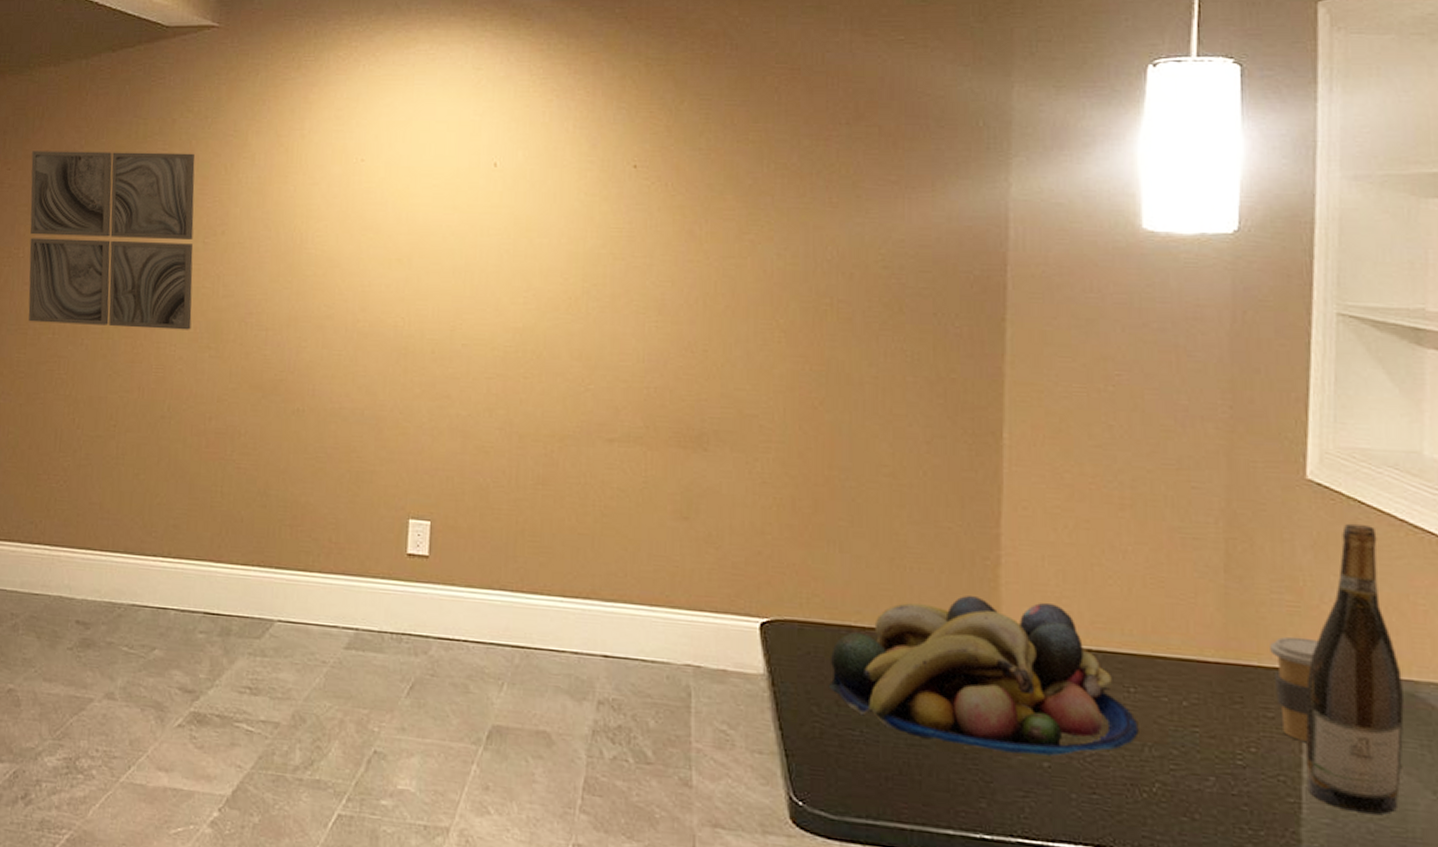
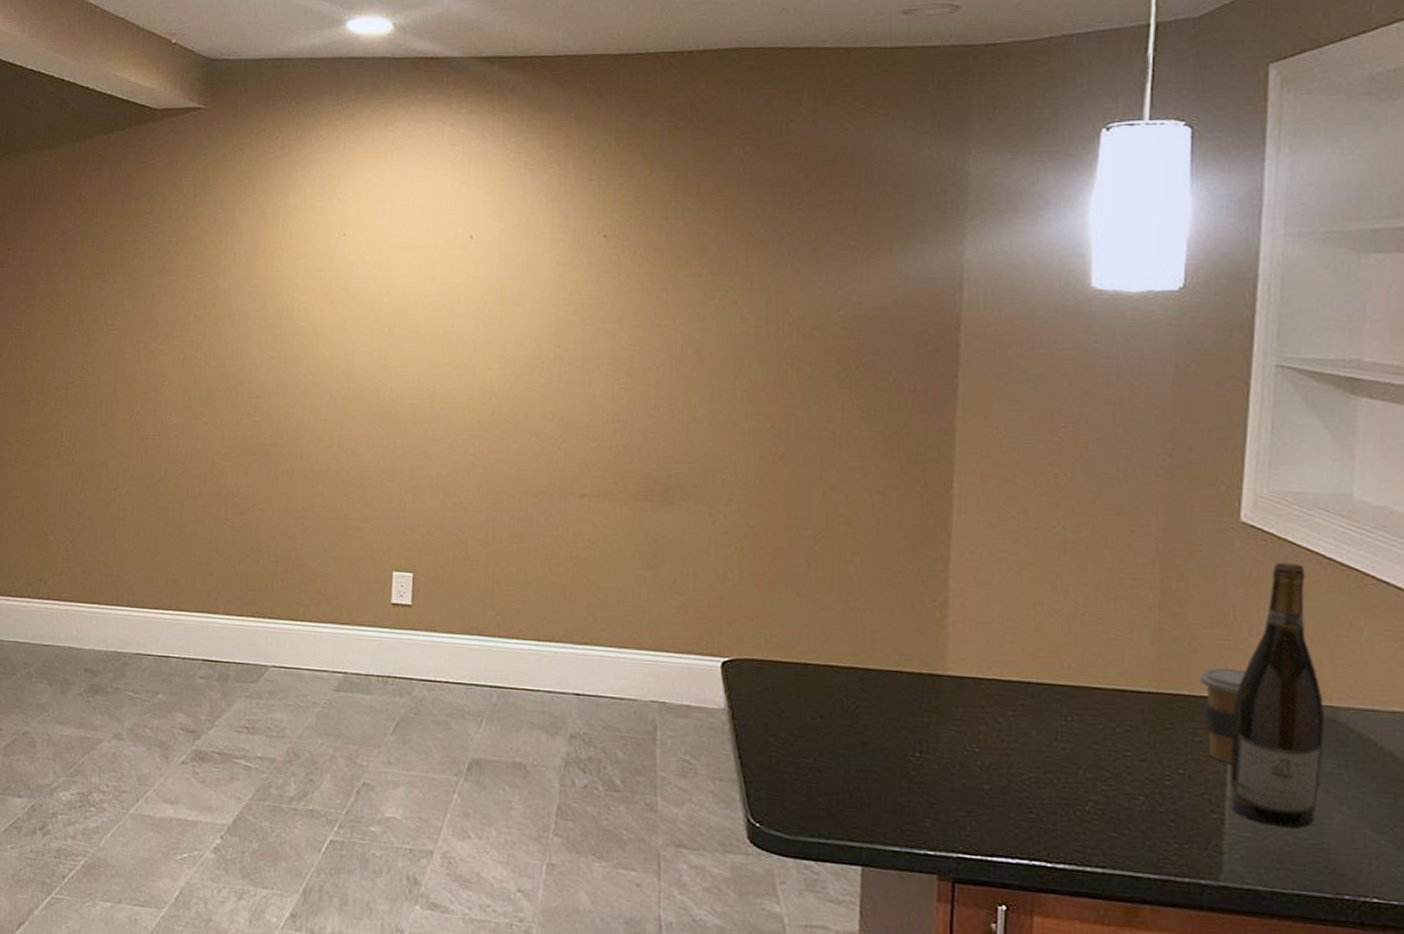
wall art: present [28,151,195,330] -> none [29,231,186,399]
fruit bowl: present [828,596,1139,756] -> none [784,634,1074,780]

